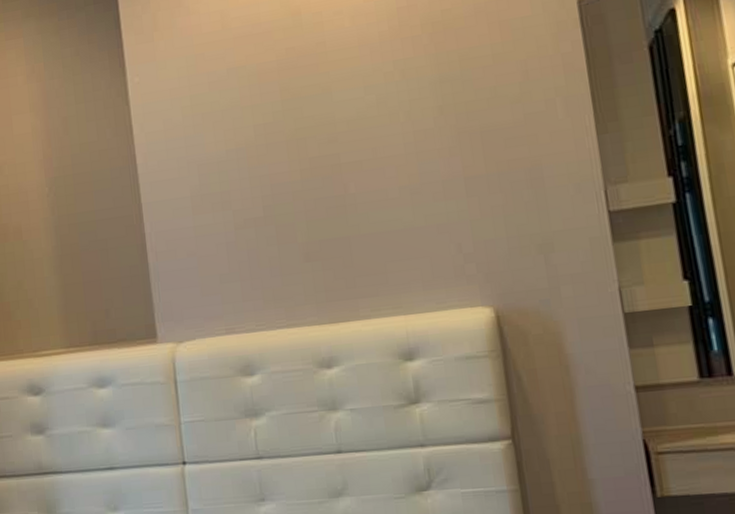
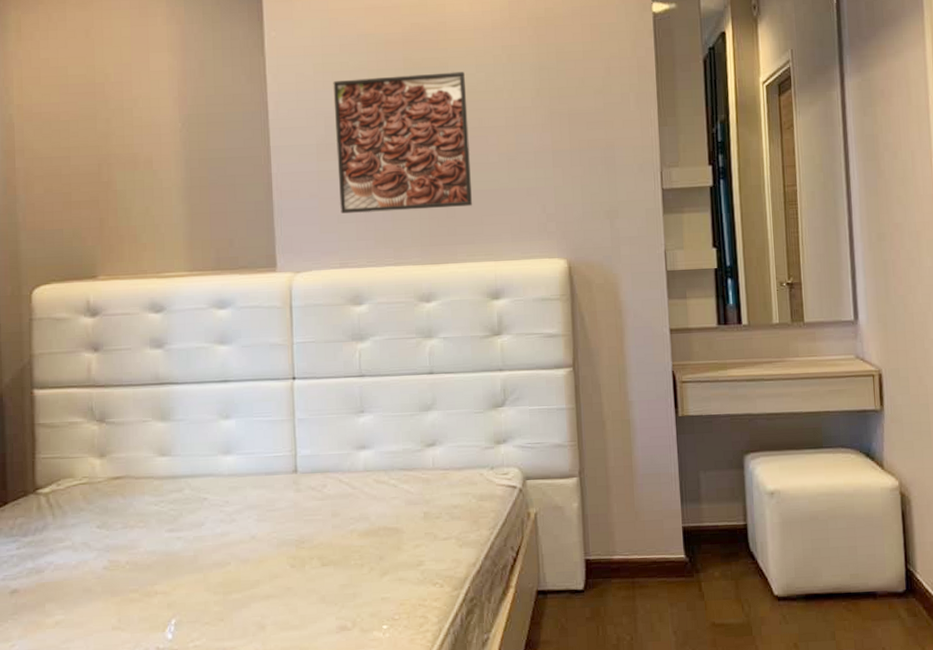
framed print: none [204,96,372,272] -> present [333,72,472,214]

